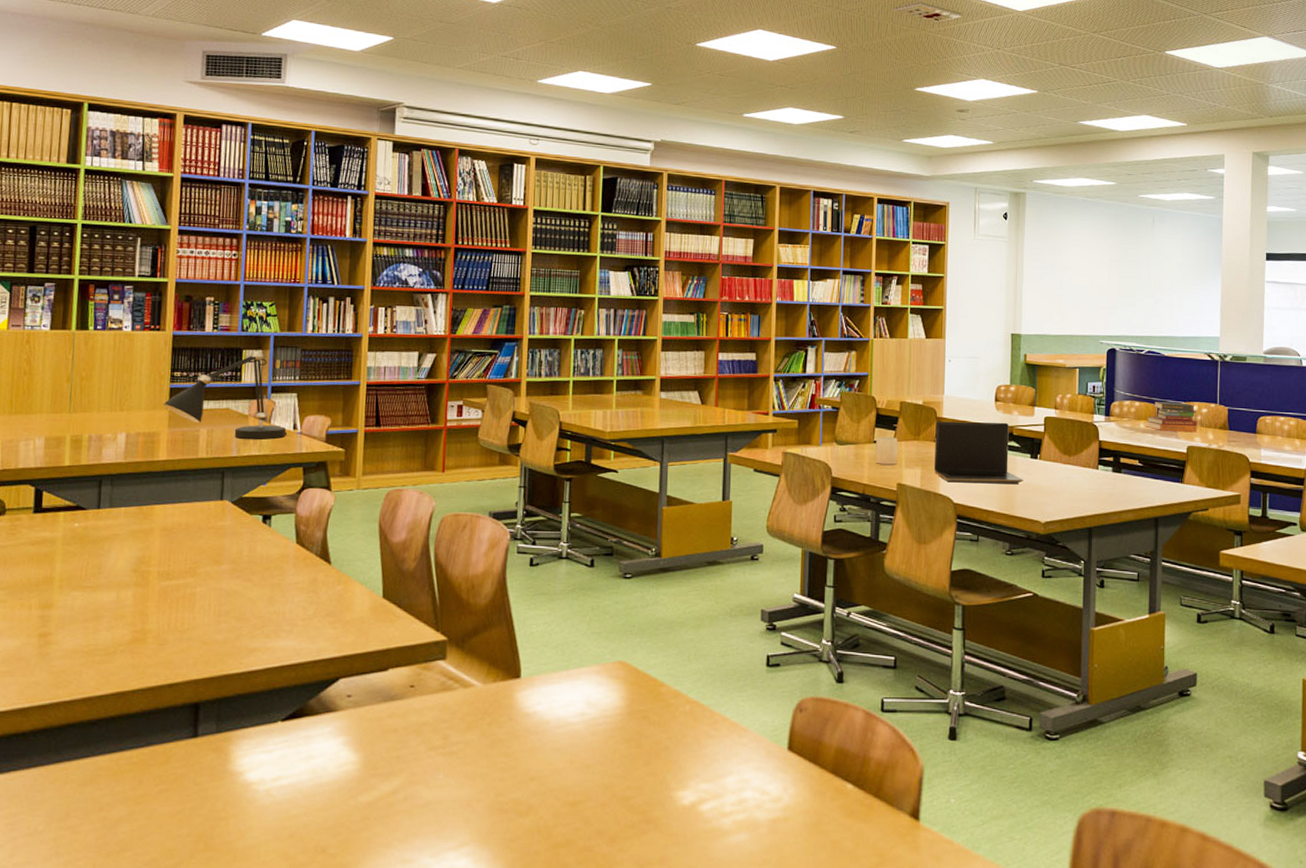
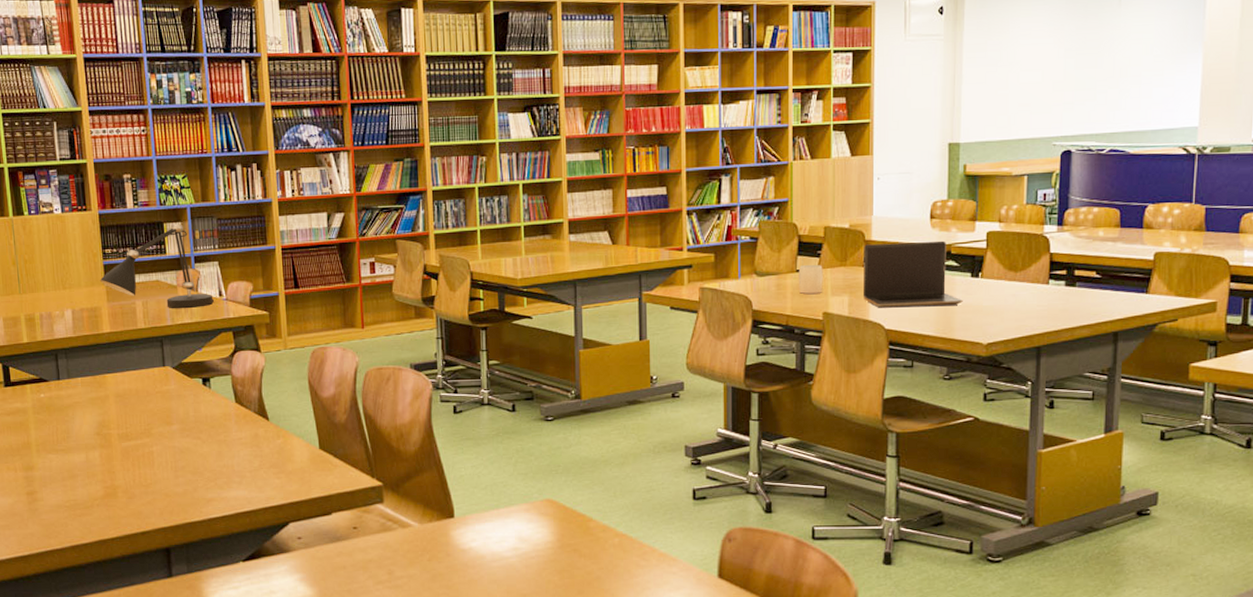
books: present [1145,401,1197,432] -> none [1105,204,1167,237]

